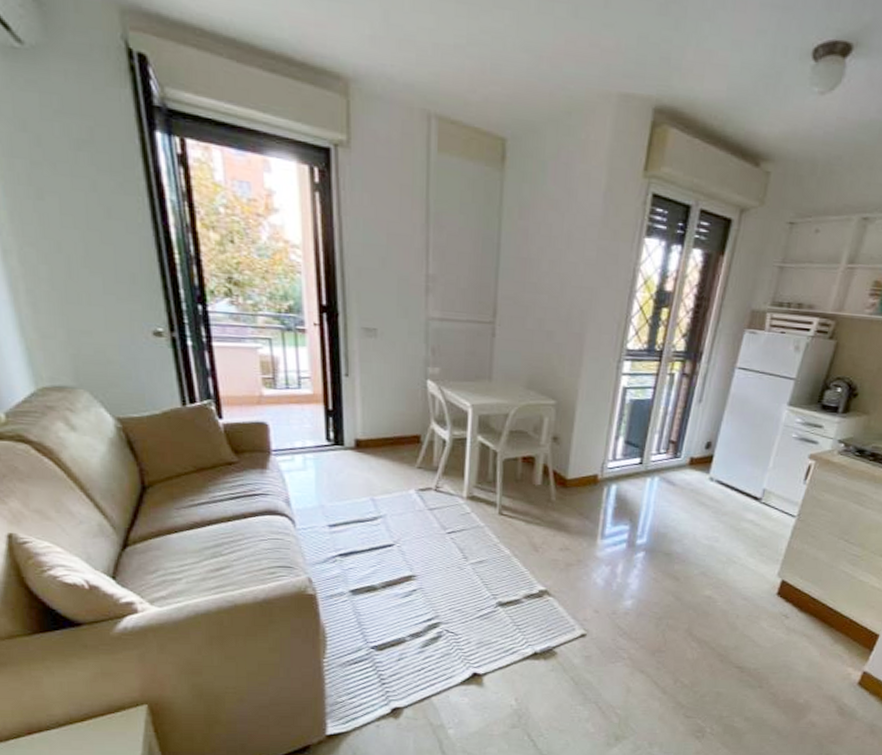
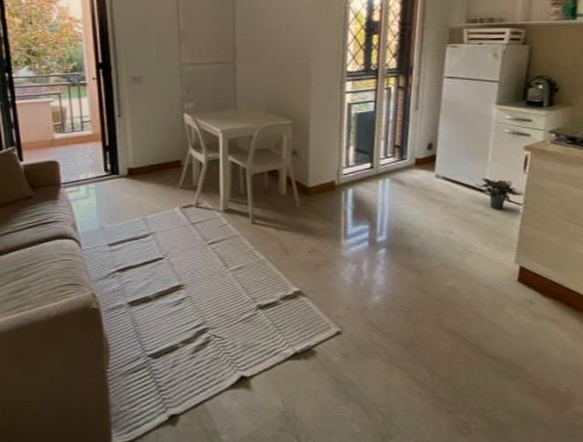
potted plant: none [749,484,799,521] -> present [474,177,524,210]

